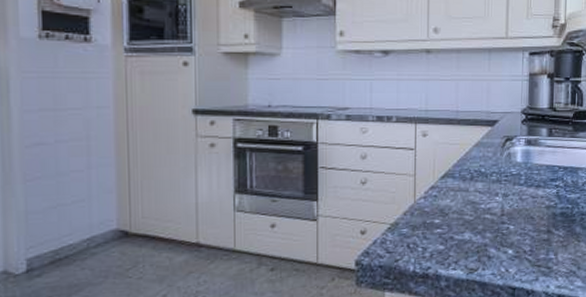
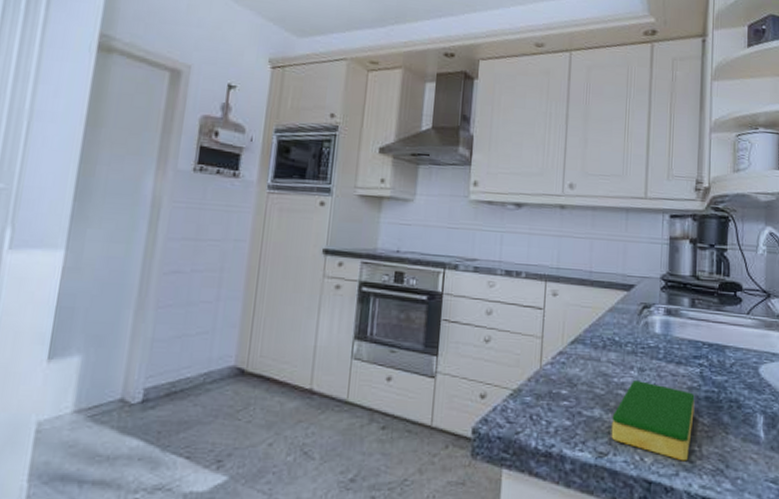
dish sponge: none [480,204,552,268] -> present [611,379,695,461]

